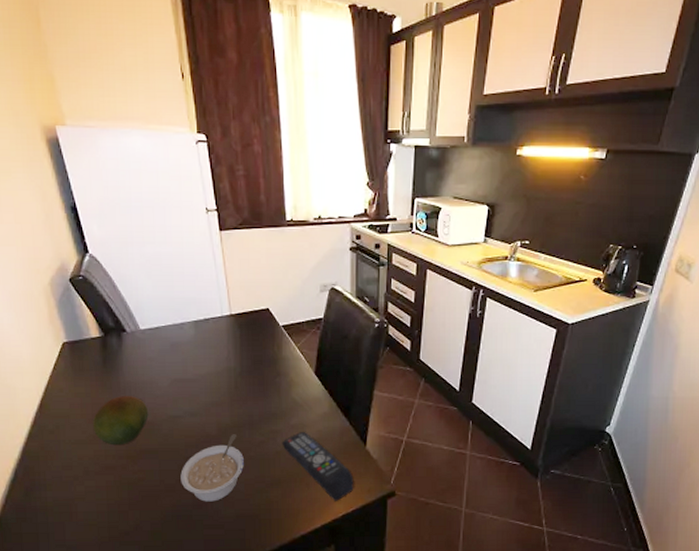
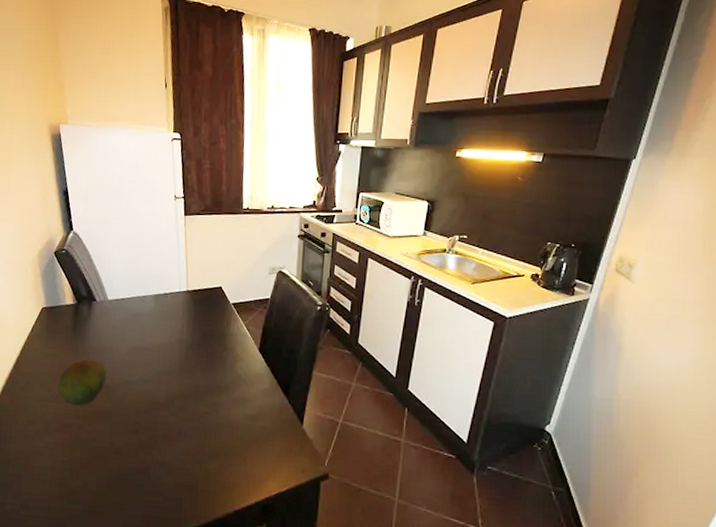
legume: present [180,434,244,502] -> none [128,403,187,468]
remote control: present [282,432,354,501] -> none [223,406,289,479]

